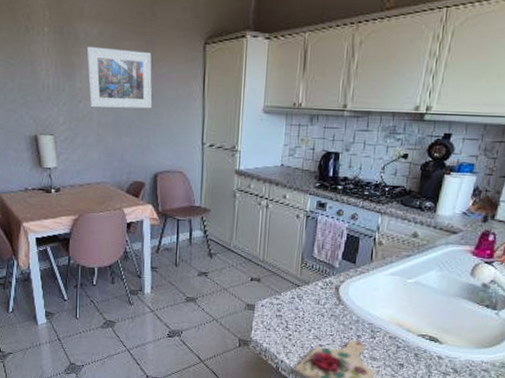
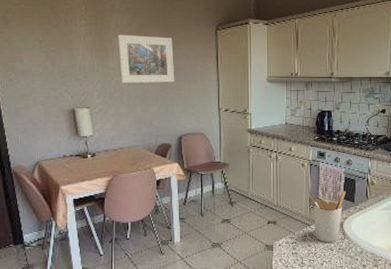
utensil holder: none [300,249,347,307] -> present [308,190,346,242]

